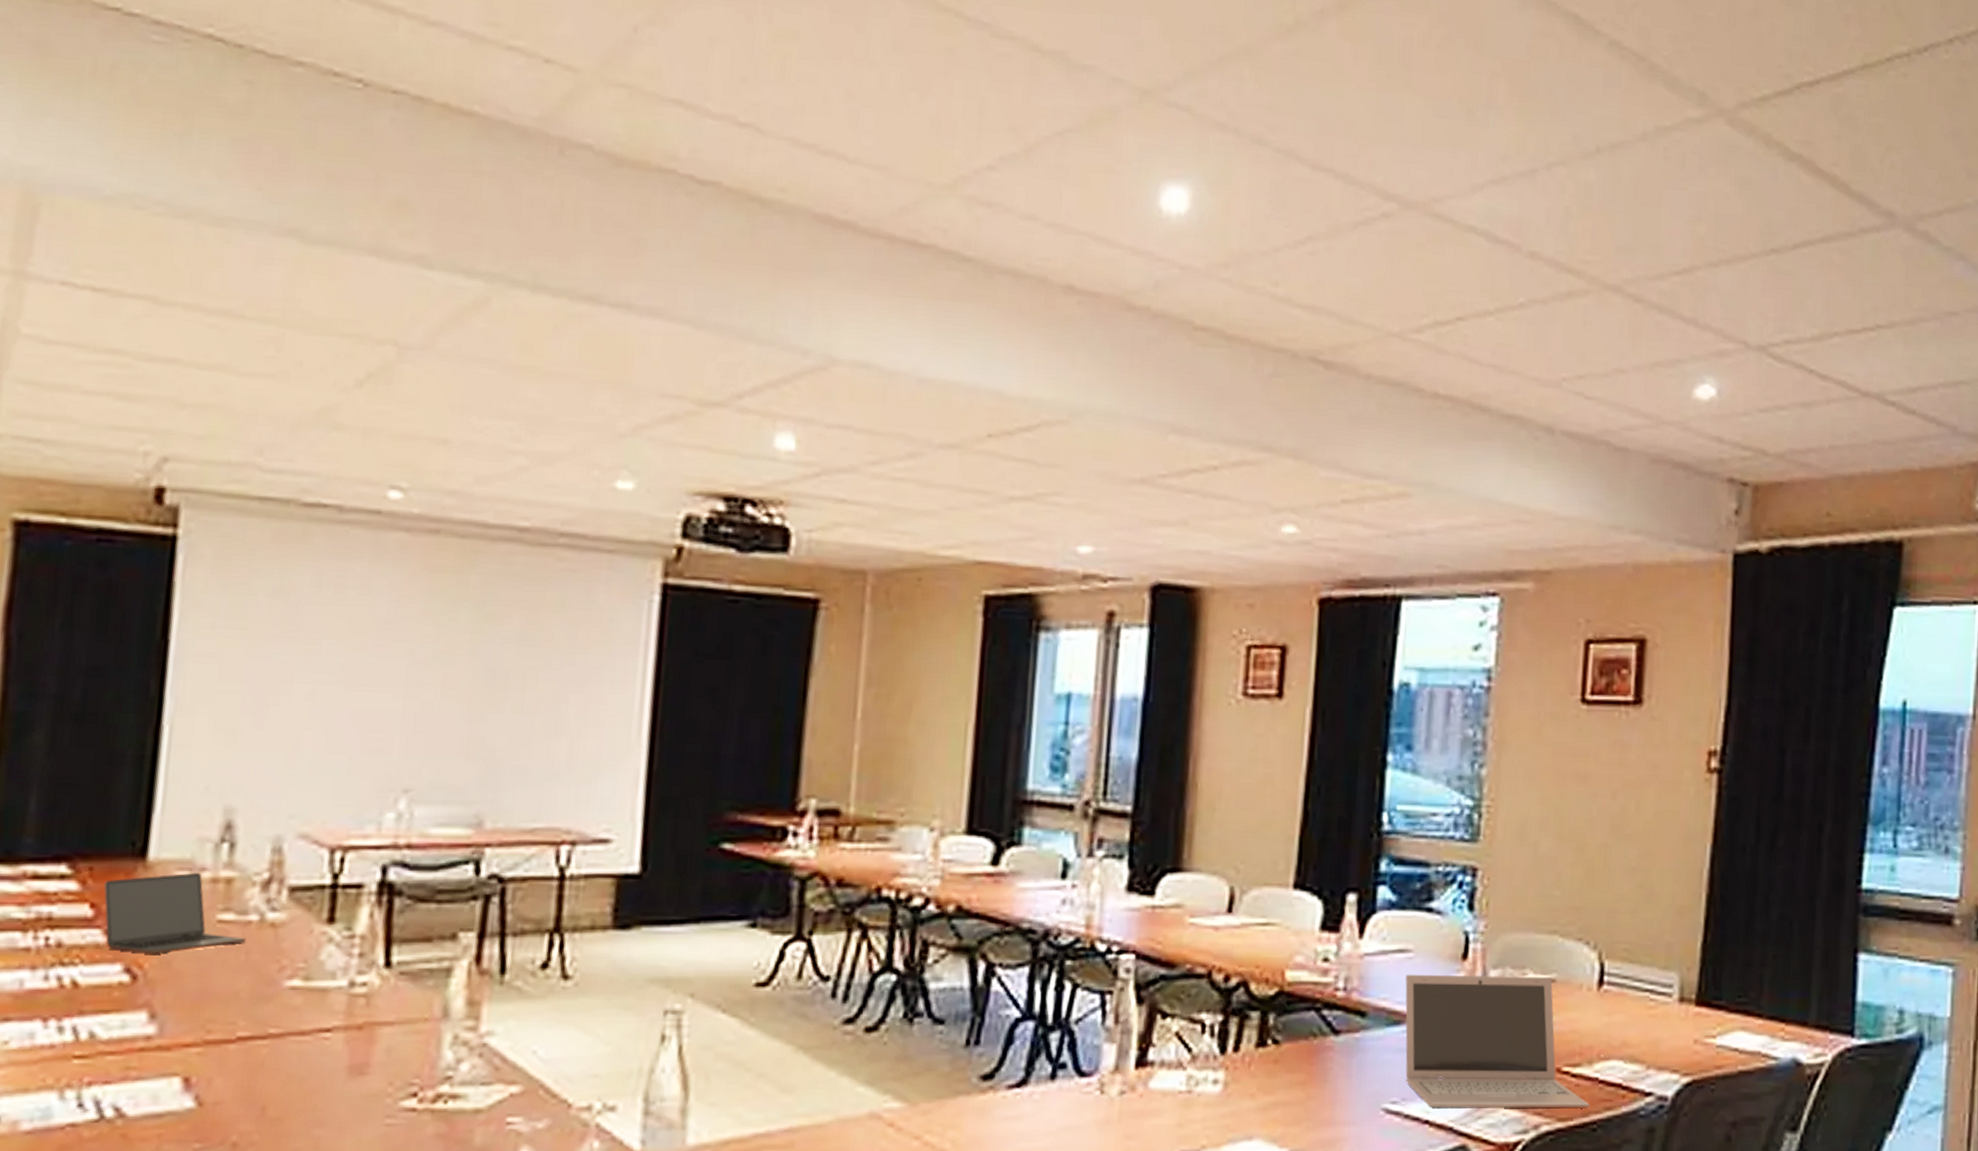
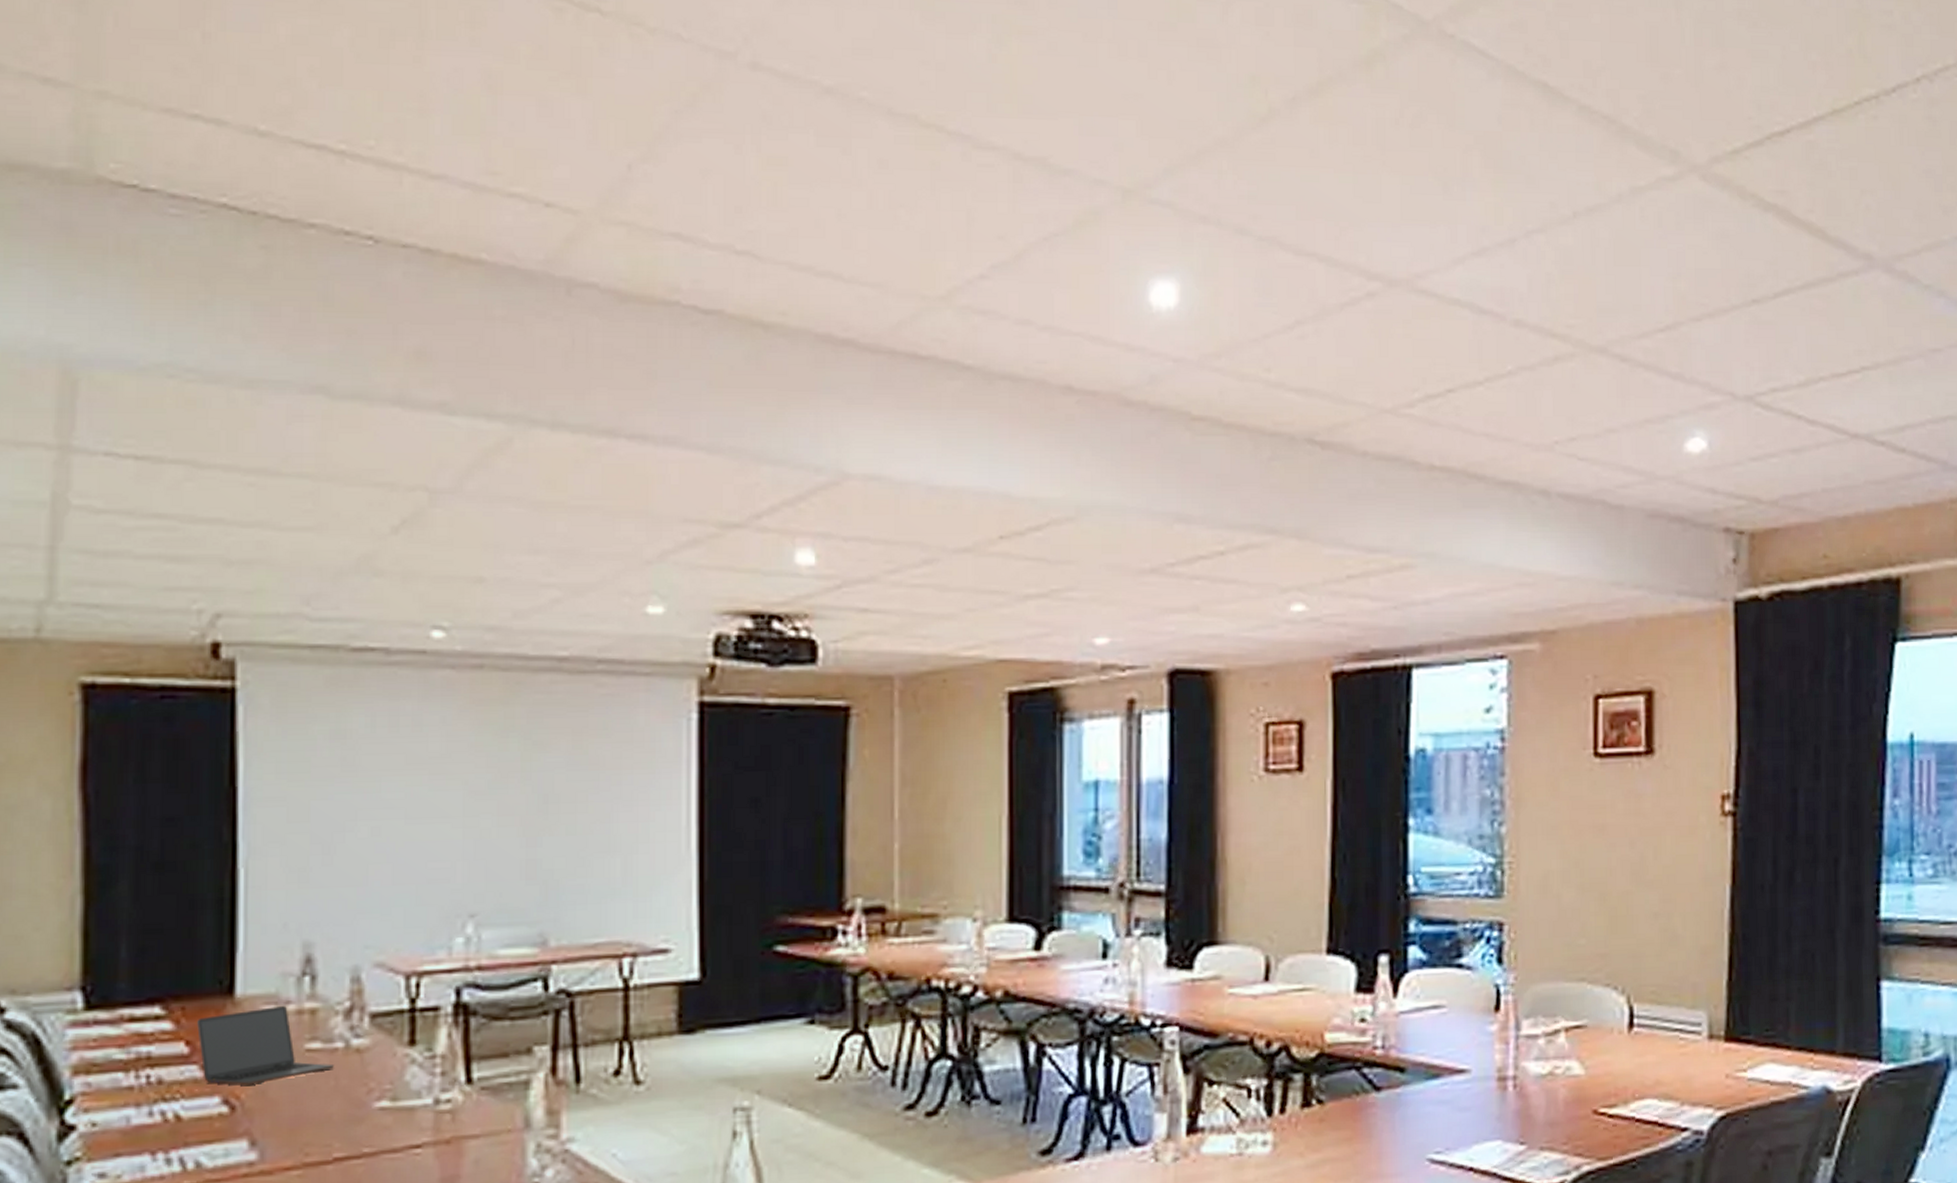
laptop: present [1405,974,1591,1109] -> none [1441,1023,1629,1155]

